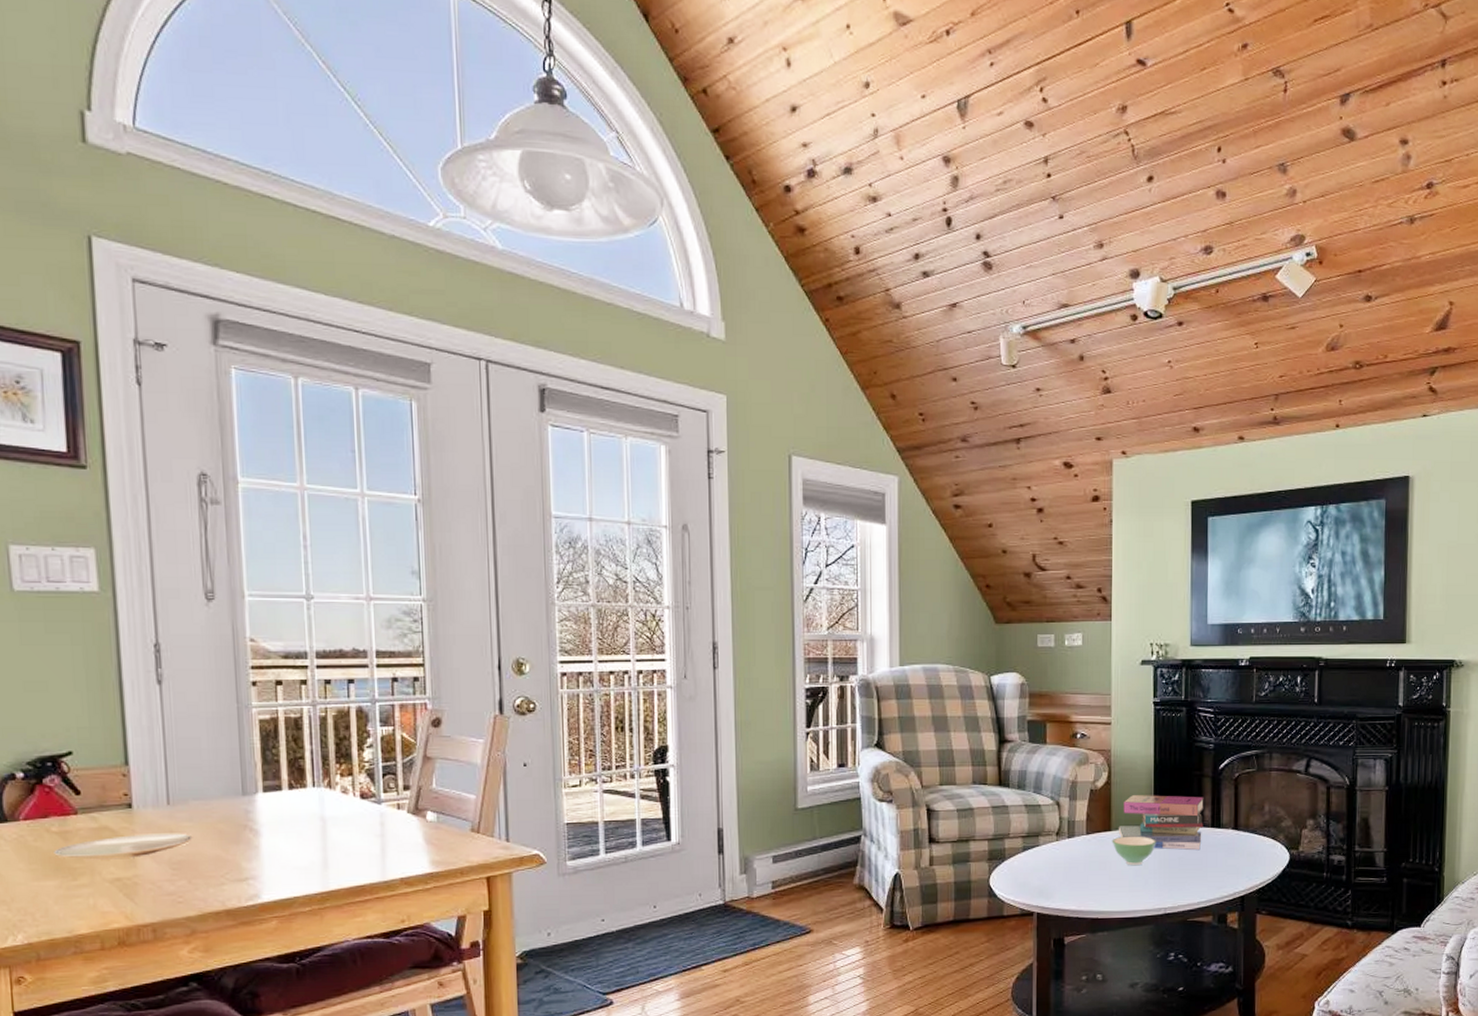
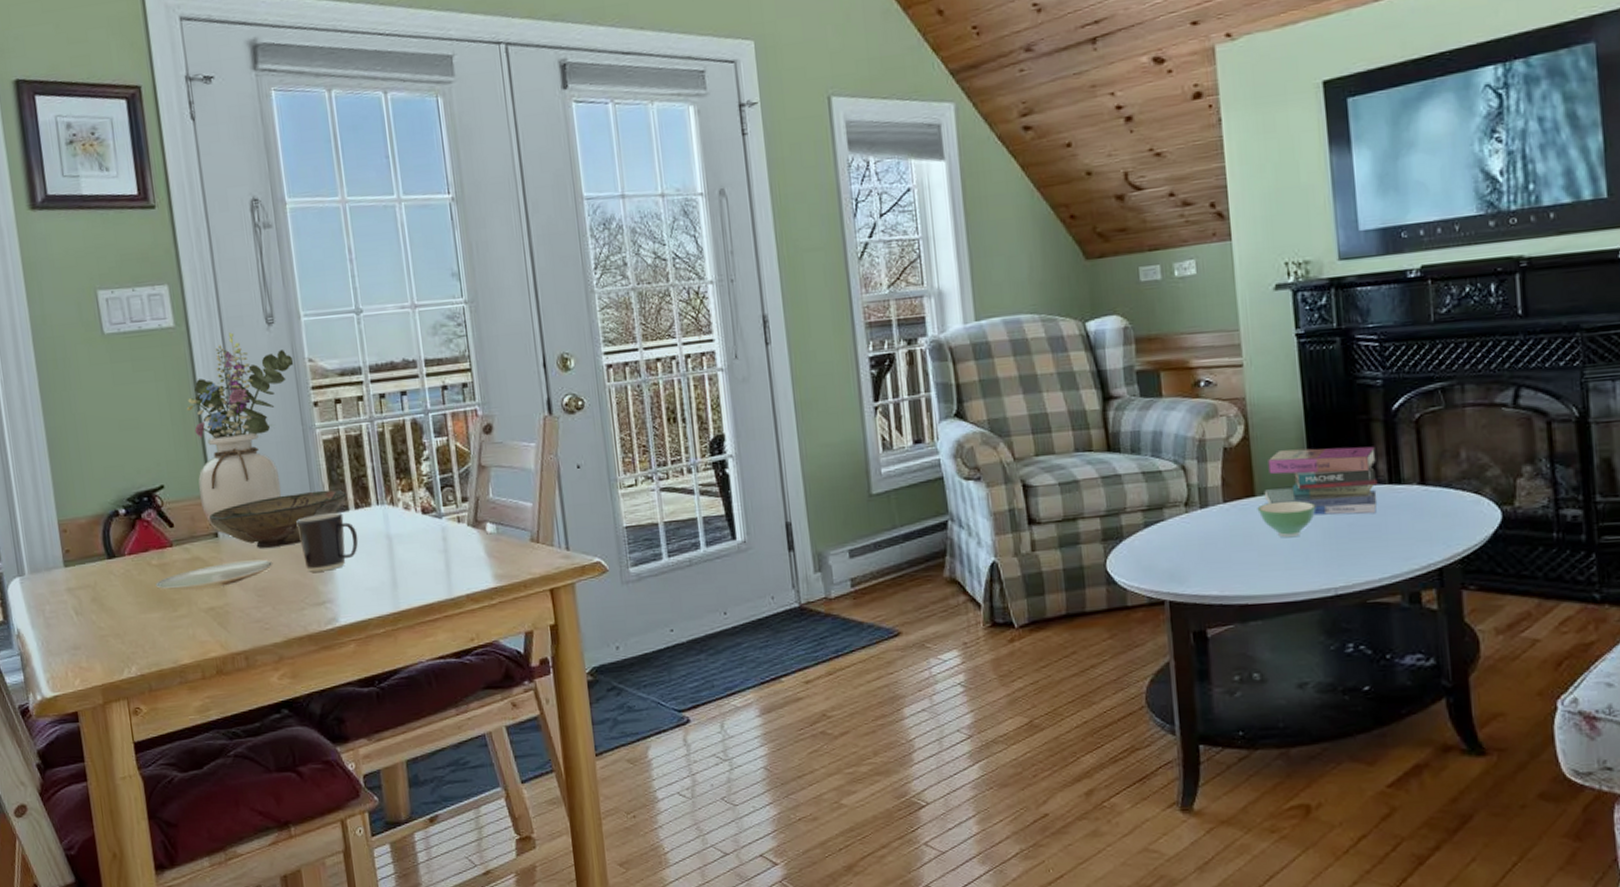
bouquet: none [106,604,233,805] -> present [186,332,294,534]
bowl: none [122,769,281,822] -> present [209,490,347,548]
mug: none [222,791,290,848] -> present [296,512,359,572]

